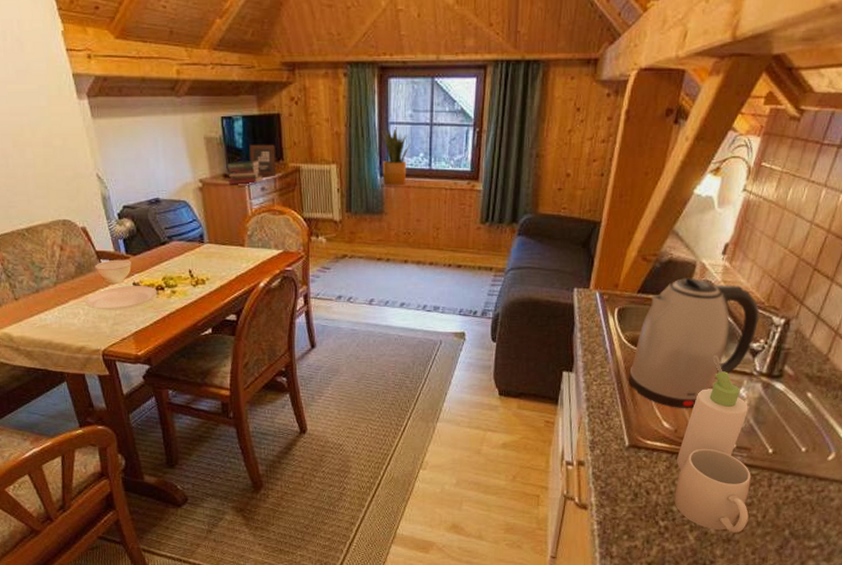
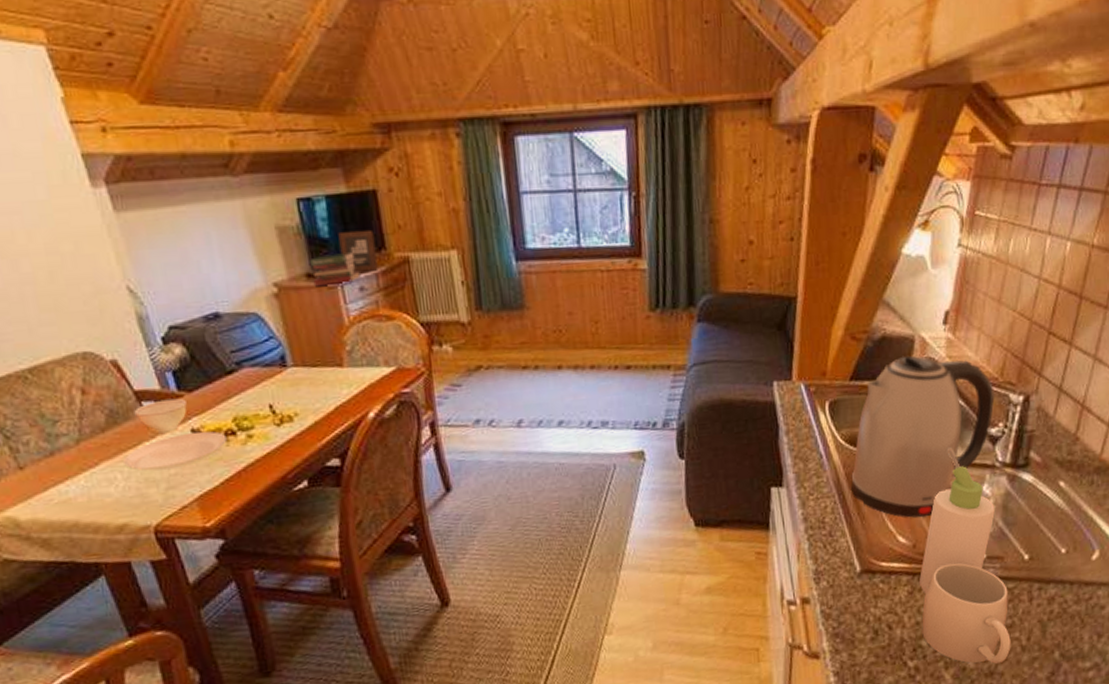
planter: present [381,127,411,186] -> none [511,197,551,273]

